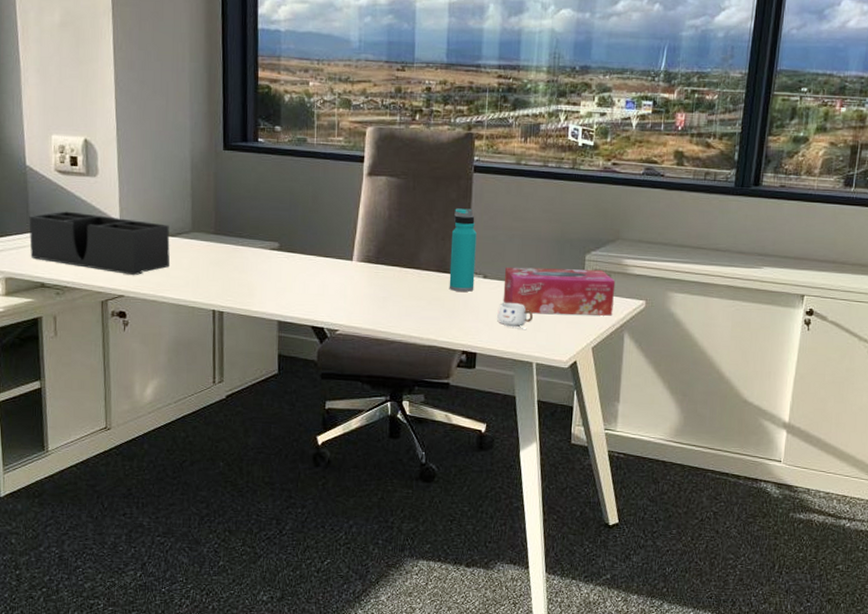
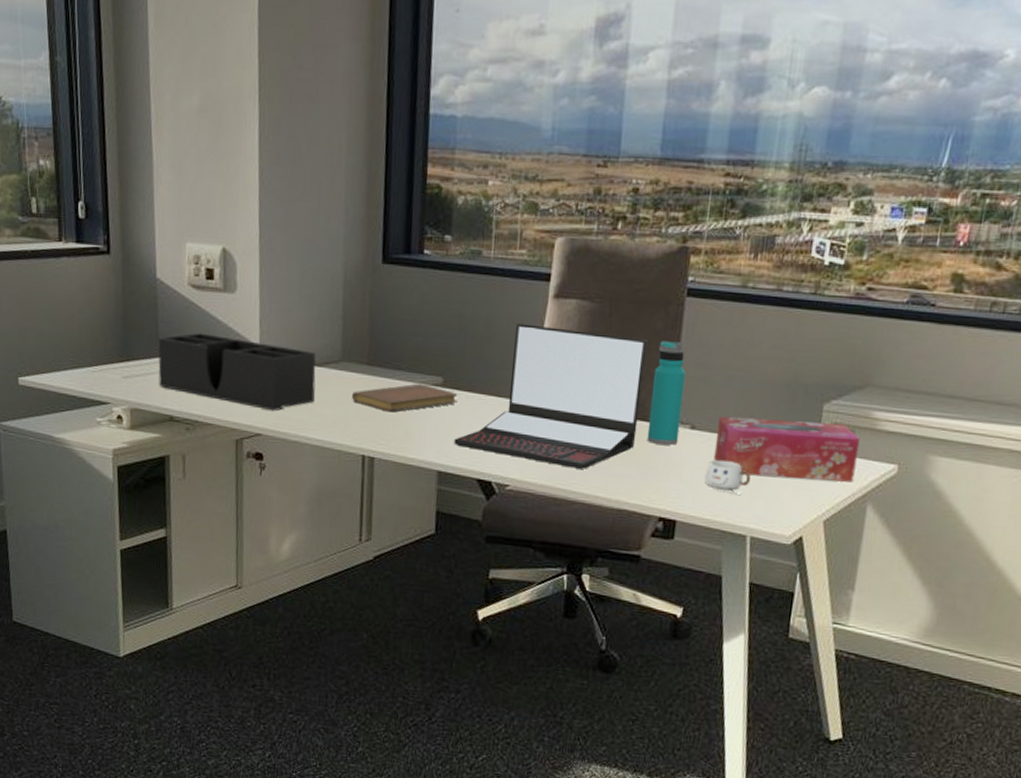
notebook: none [202,248,292,273] -> present [352,383,458,413]
laptop: none [291,197,445,314] -> present [454,323,648,469]

